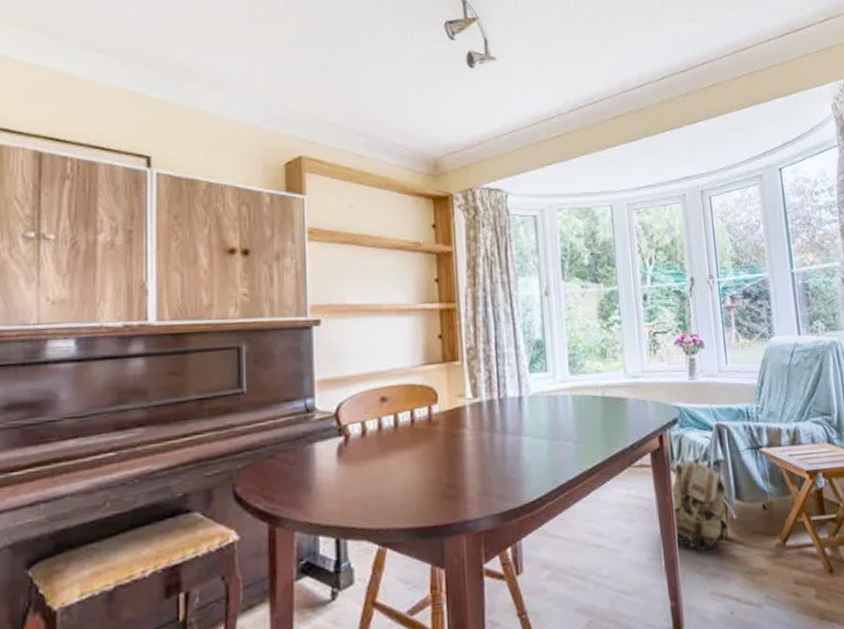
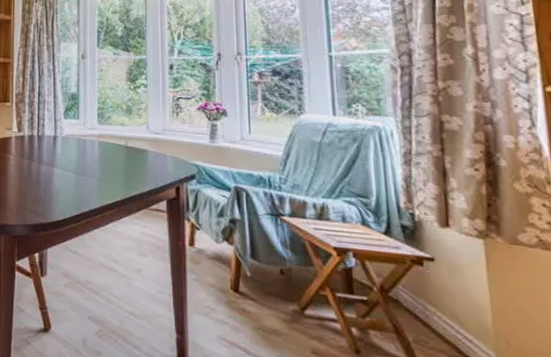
backpack: present [671,454,729,552] -> none [185,211,241,298]

